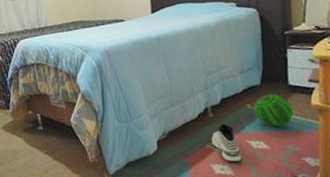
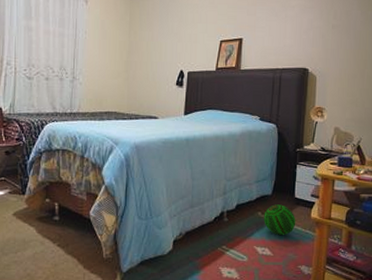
sneaker: present [211,123,242,163] -> none [223,228,248,267]

